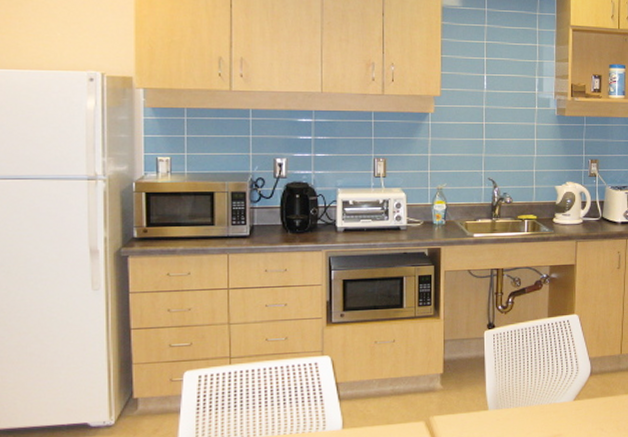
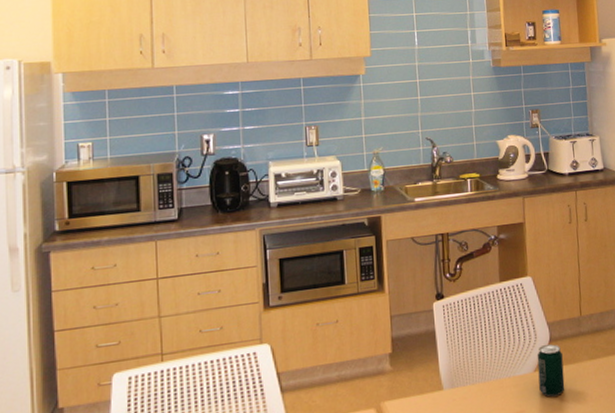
beverage can: none [577,377,601,424] -> present [537,344,565,397]

